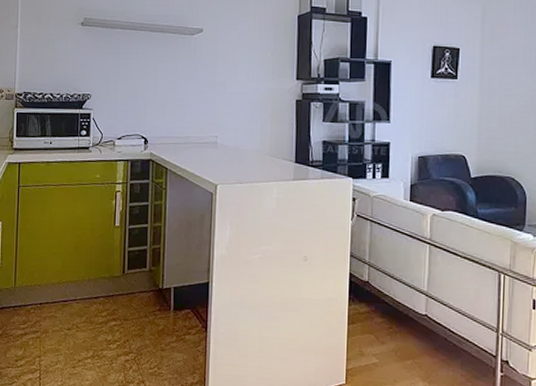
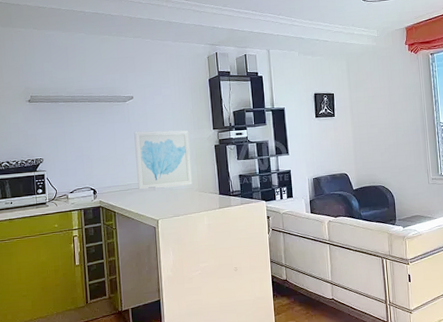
wall art: none [197,72,266,147] -> present [134,130,193,191]

